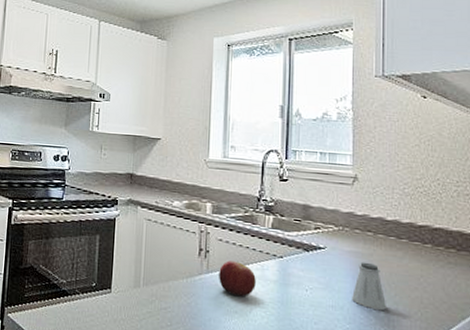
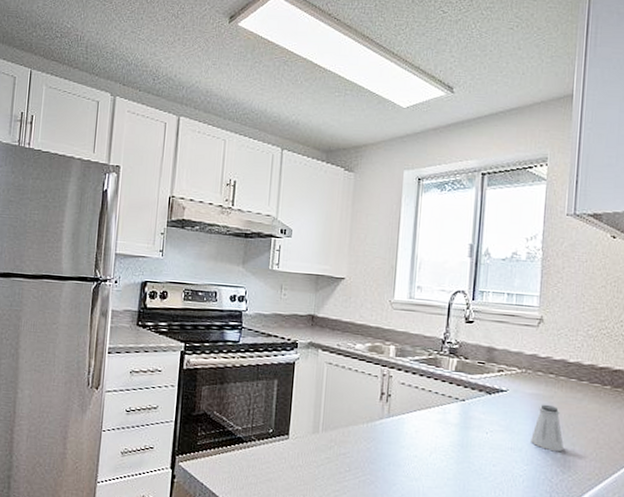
apple: present [219,261,256,297] -> none [400,404,437,441]

